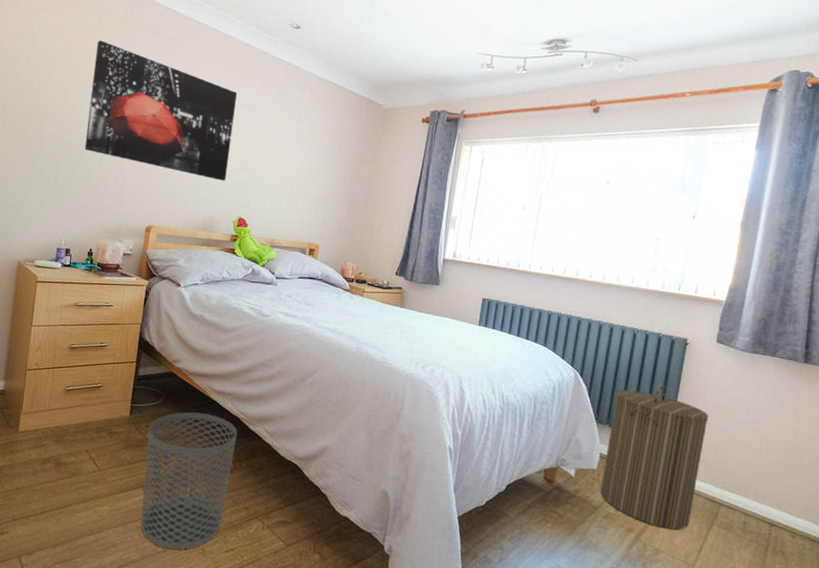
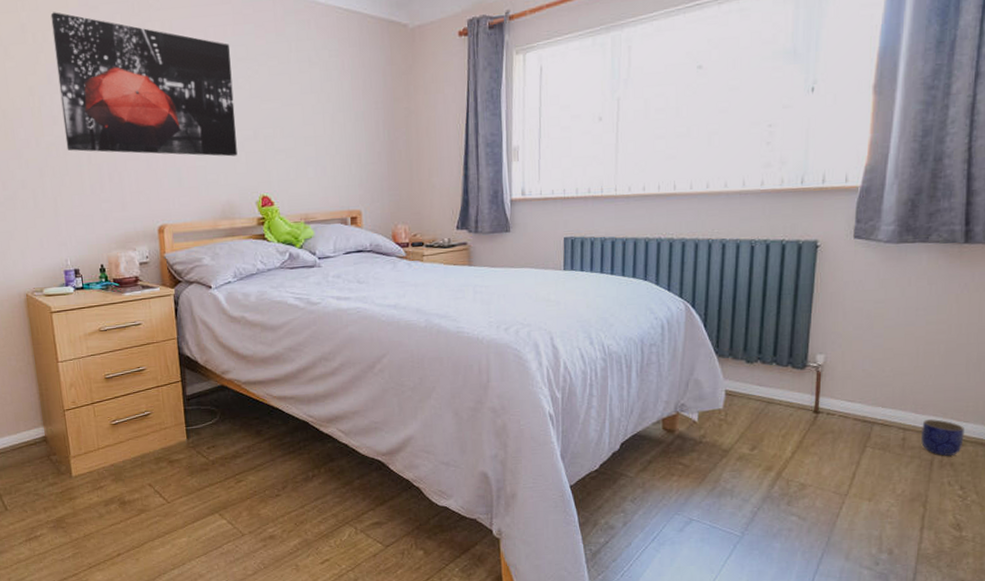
waste bin: present [141,412,237,550] -> none [211,423,311,570]
laundry hamper: present [600,386,709,530] -> none [729,301,851,460]
planter: none [759,509,795,545] -> present [920,419,964,456]

